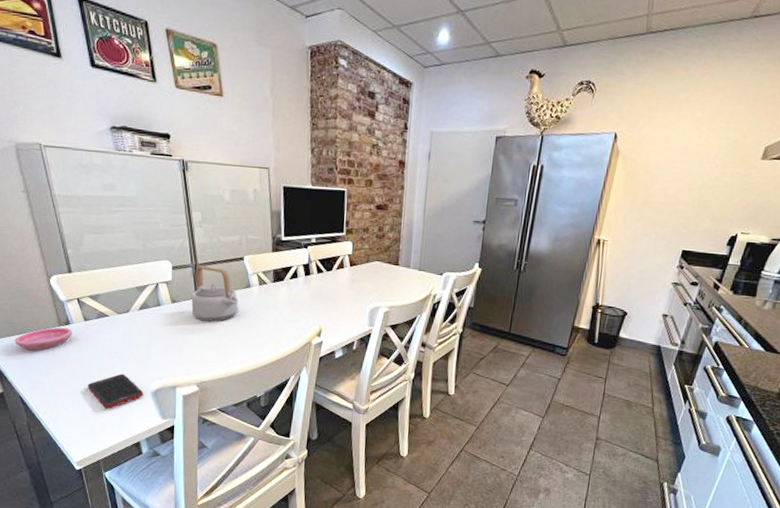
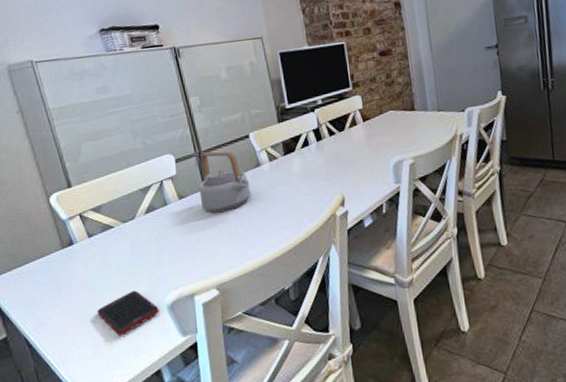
saucer: present [15,327,72,351] -> none [16,249,77,283]

